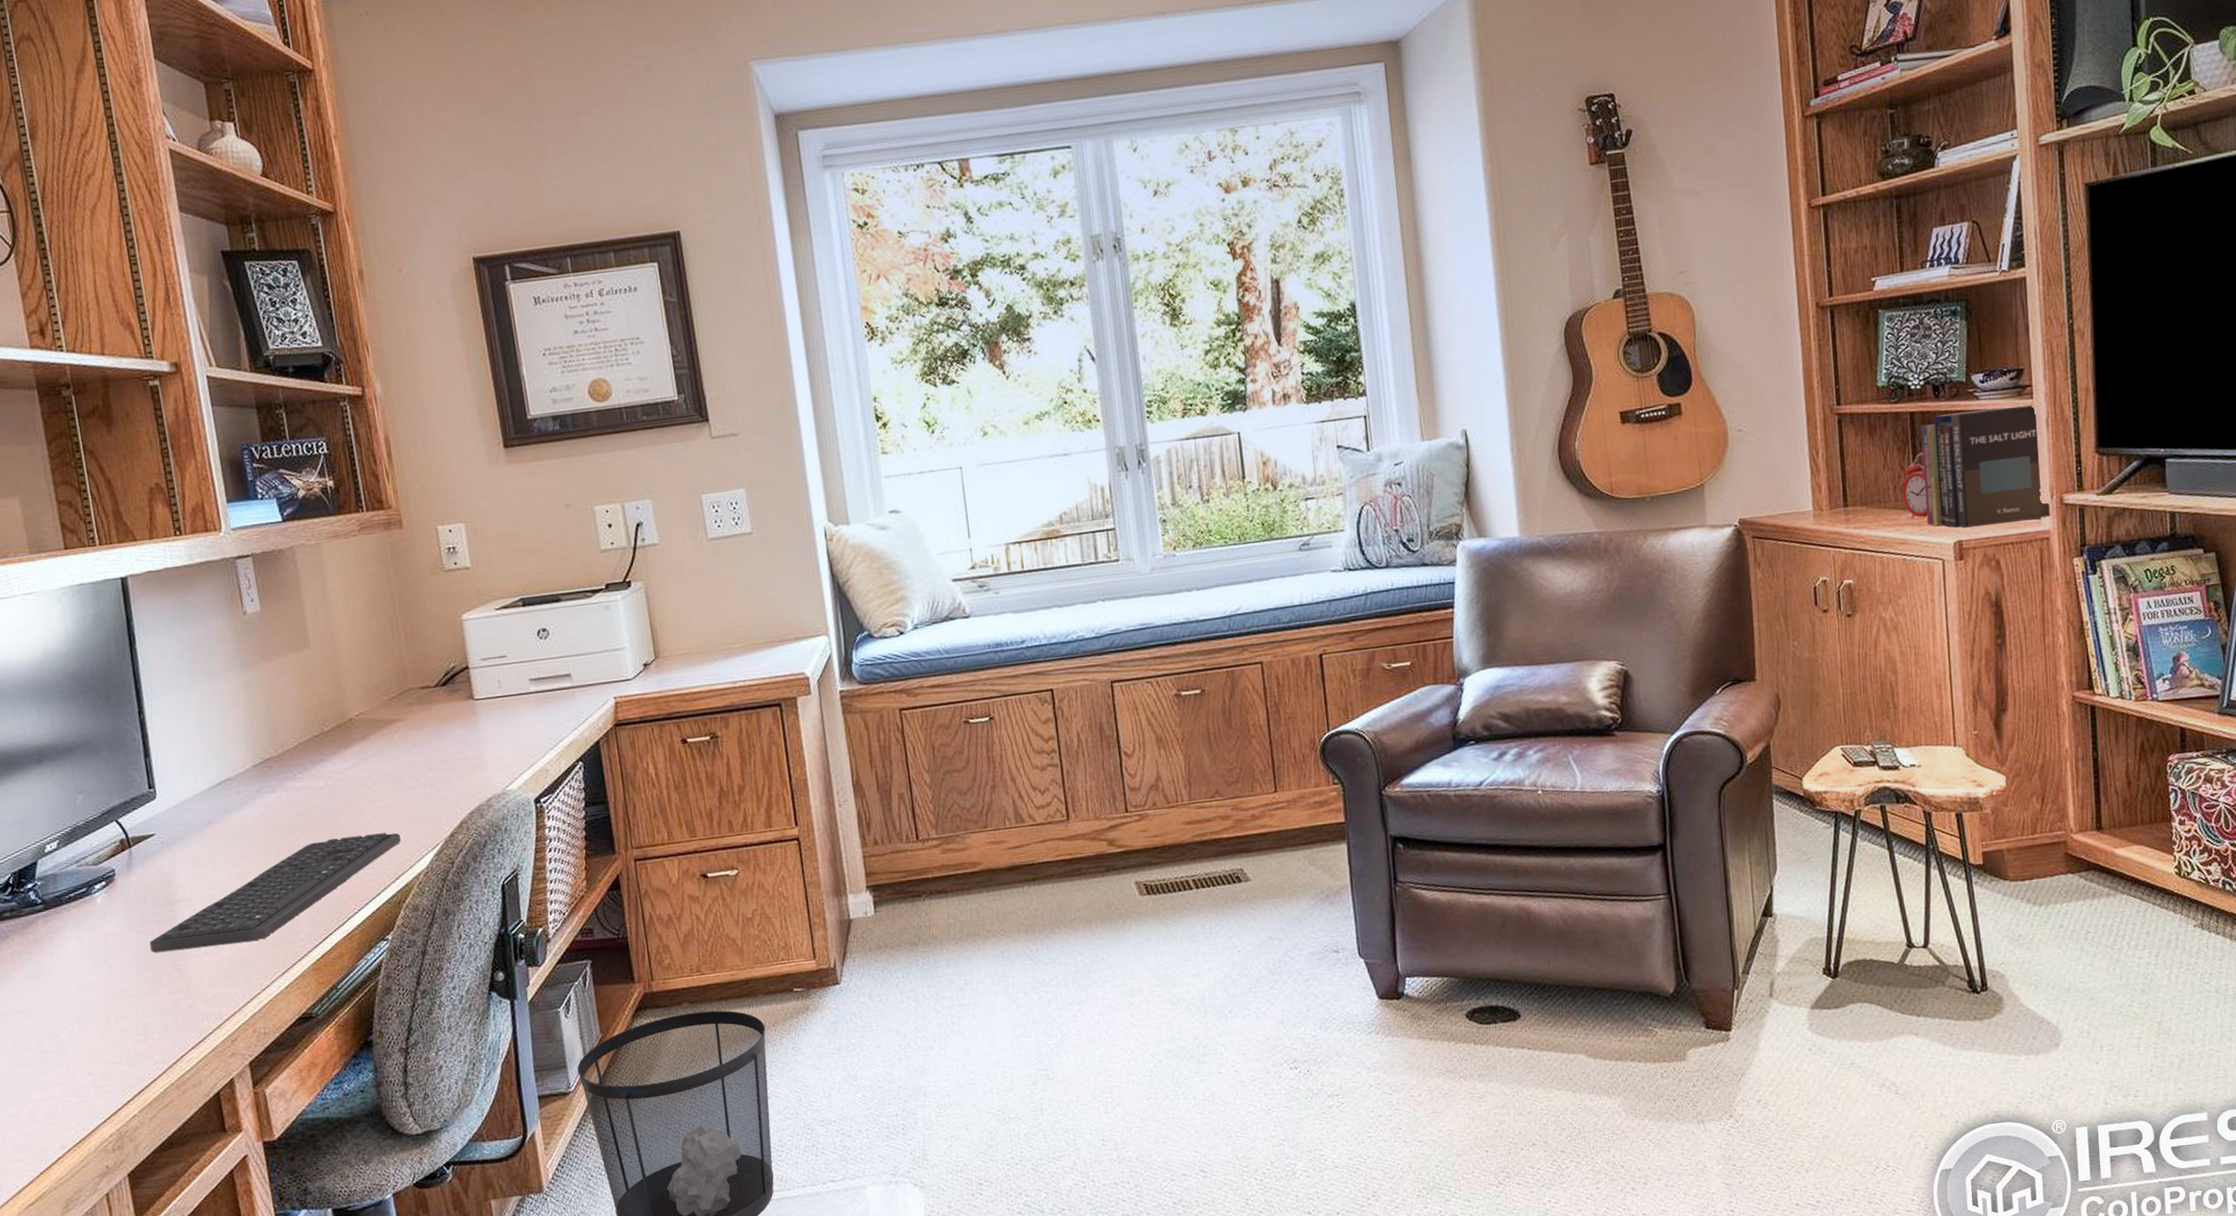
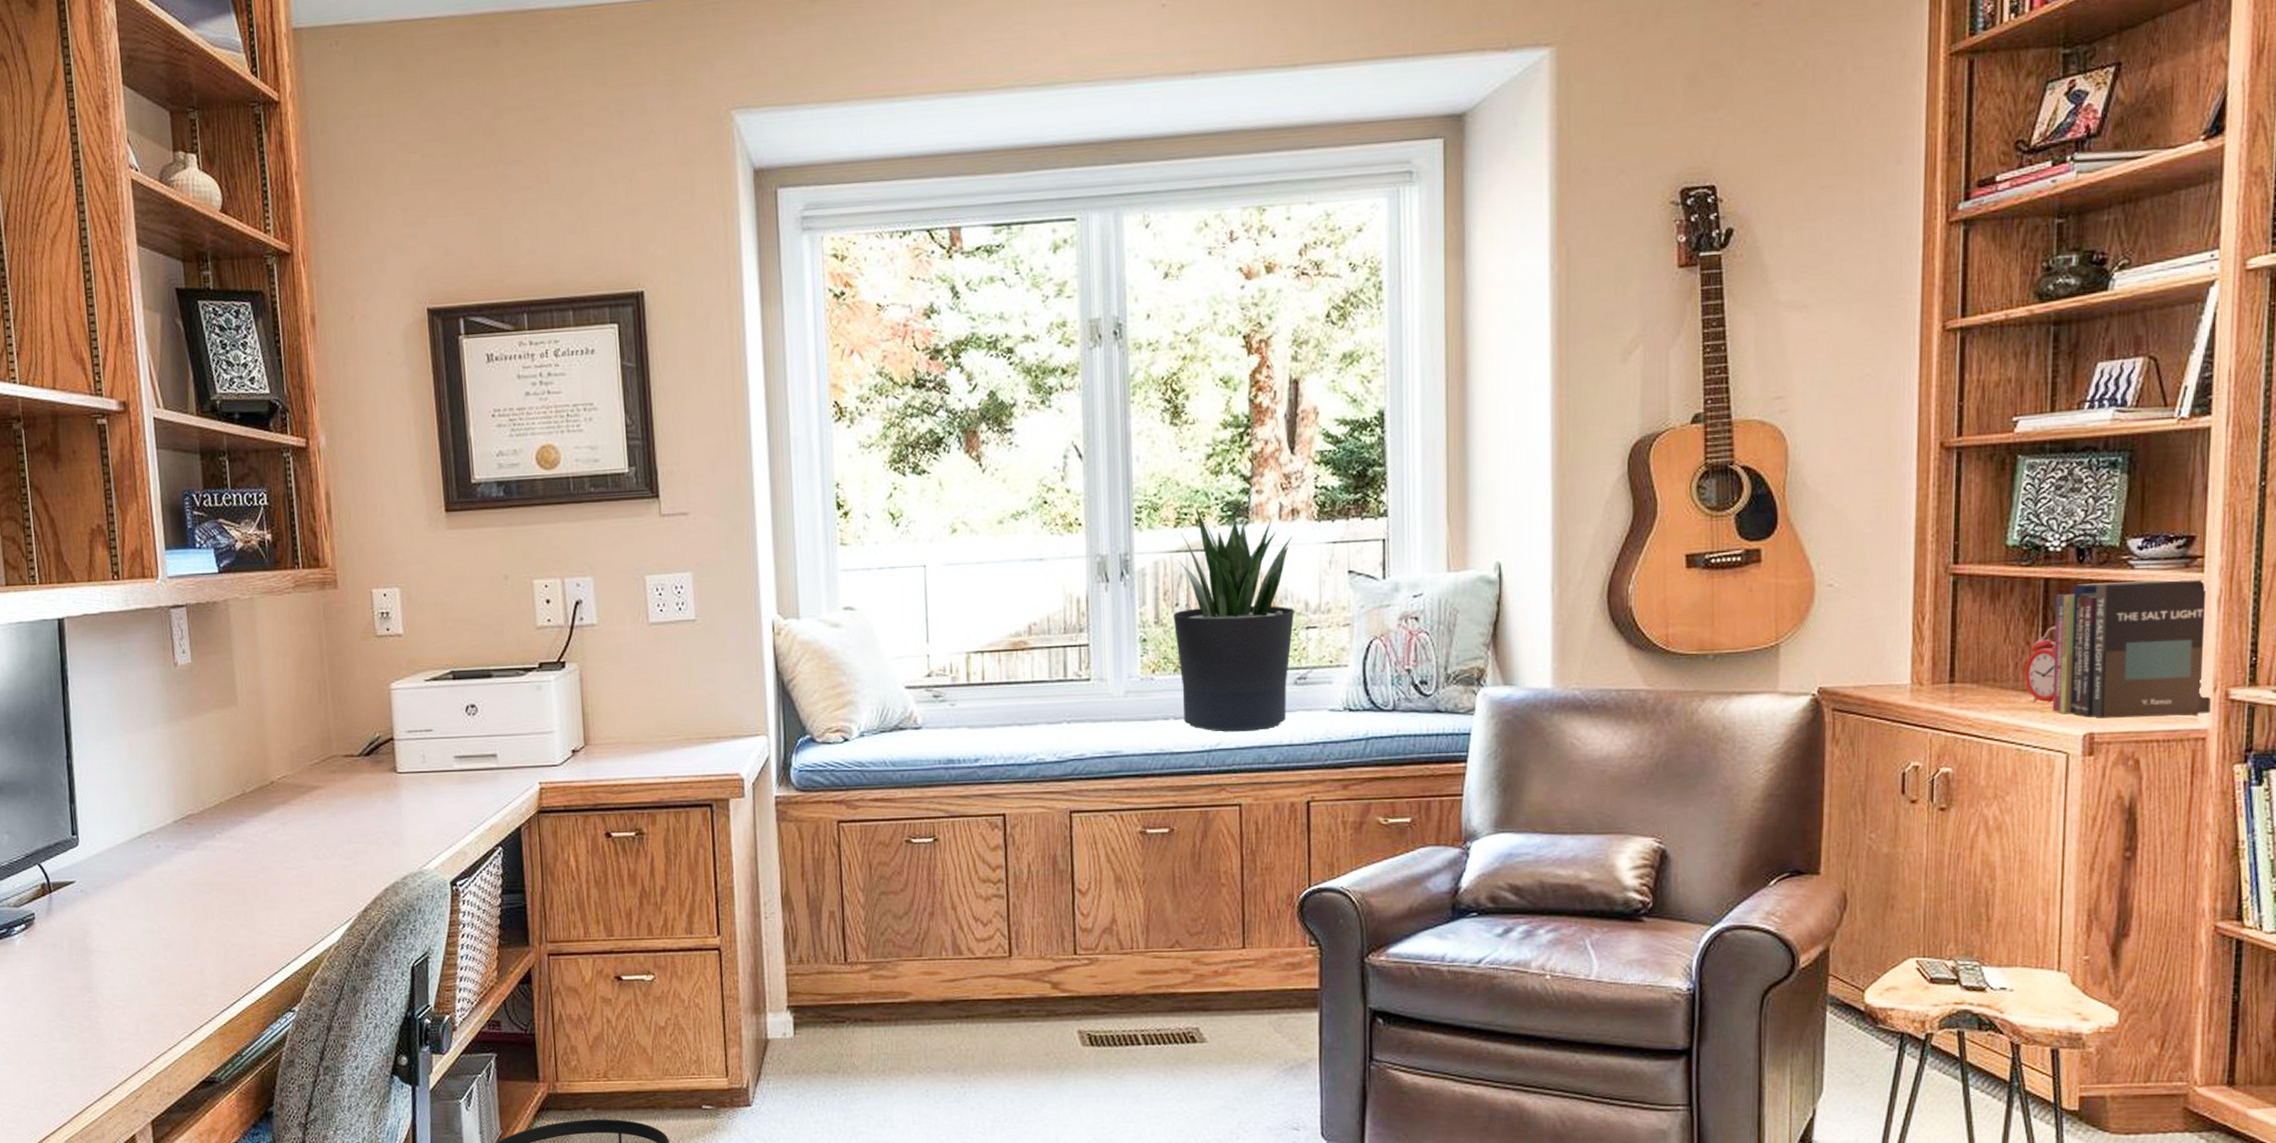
computer keyboard: present [149,833,402,953] -> none [63,902,315,1000]
planter: none [1186,398,1295,598] -> present [1173,507,1294,732]

